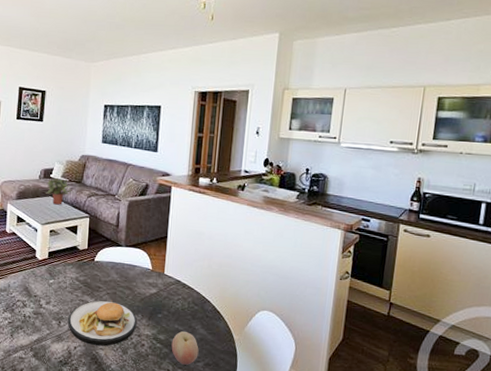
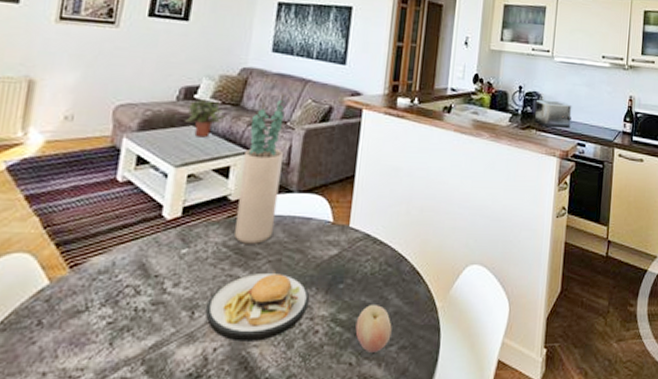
vase: none [83,173,114,281] -> present [234,93,286,244]
toaster: none [320,180,358,205] -> present [534,99,572,128]

